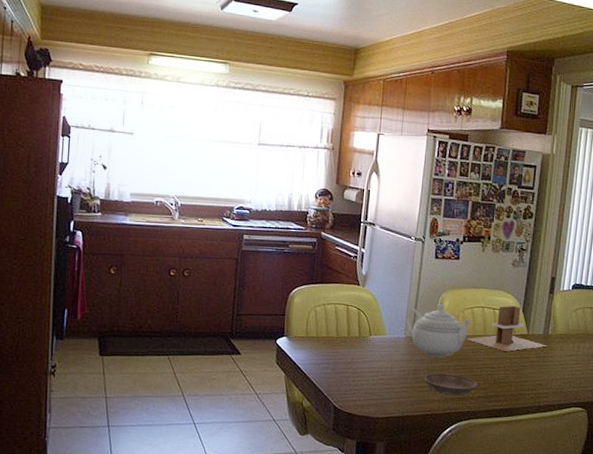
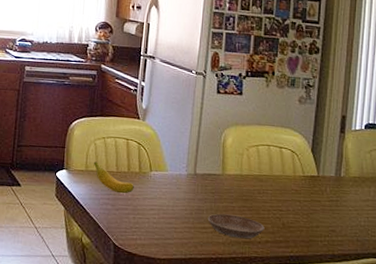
banana: none [313,328,354,358] -> present [93,161,134,194]
teapot: present [406,303,470,357] -> none [188,140,255,197]
napkin holder: present [466,305,547,351] -> none [251,144,340,194]

